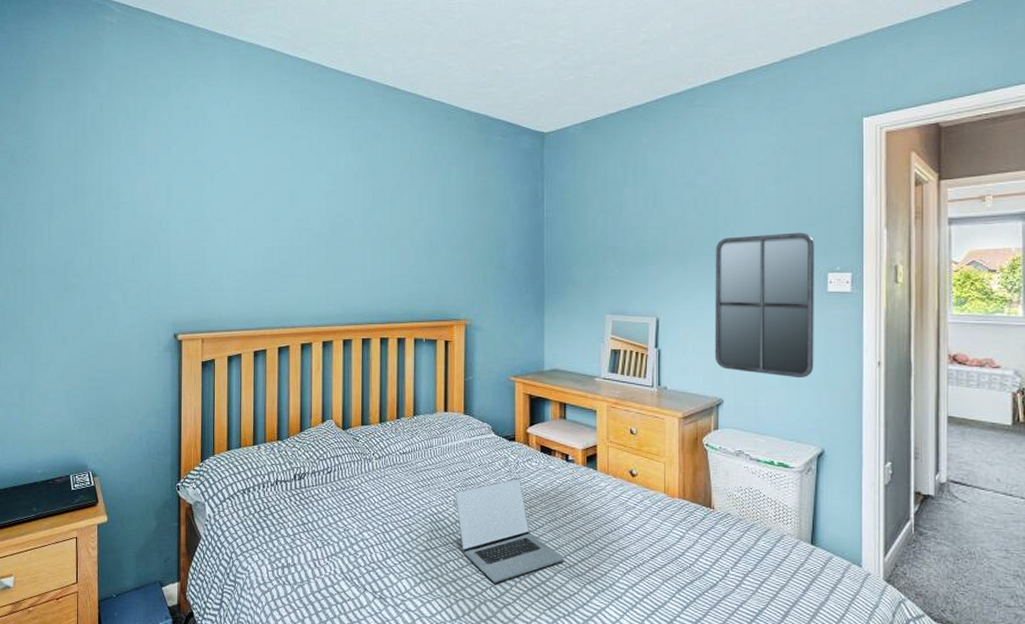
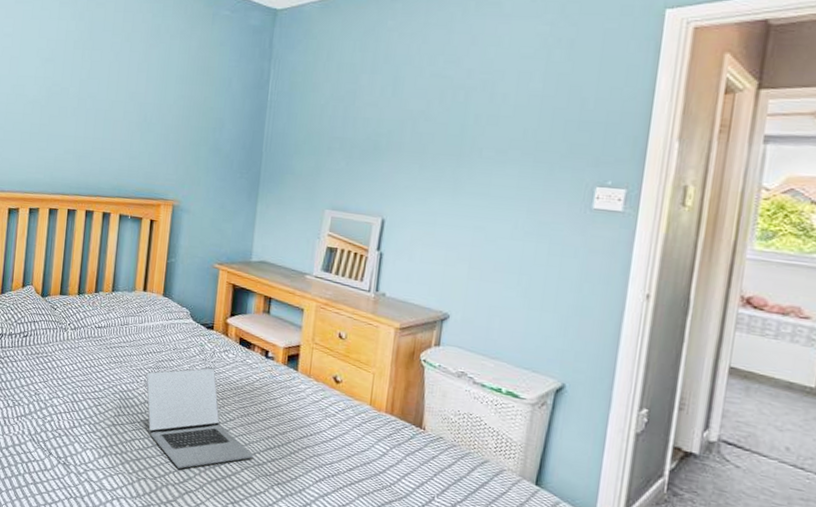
home mirror: present [714,232,814,379] -> none [444,137,583,302]

